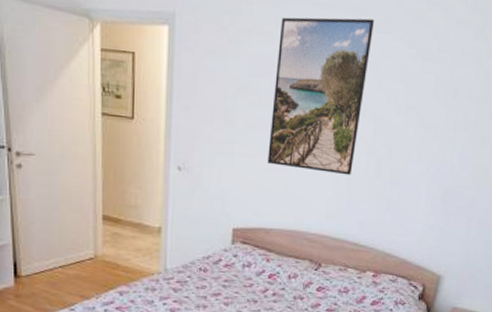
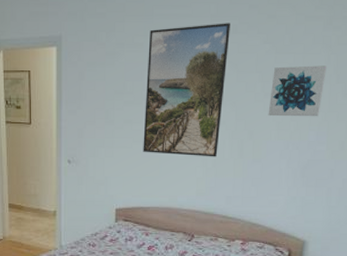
wall art: none [409,77,475,138] -> present [268,65,327,117]

